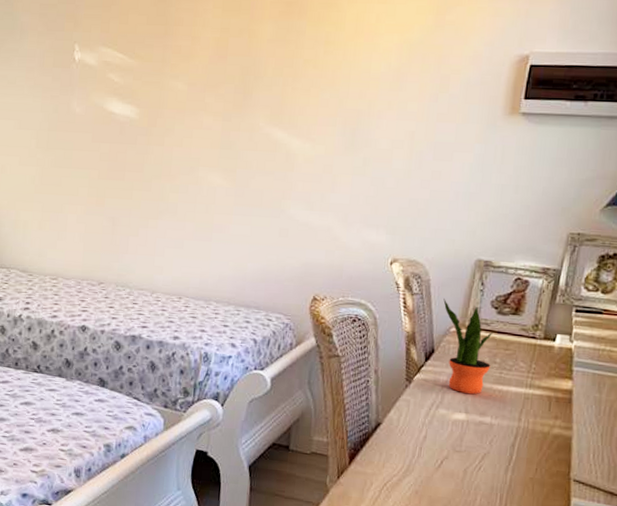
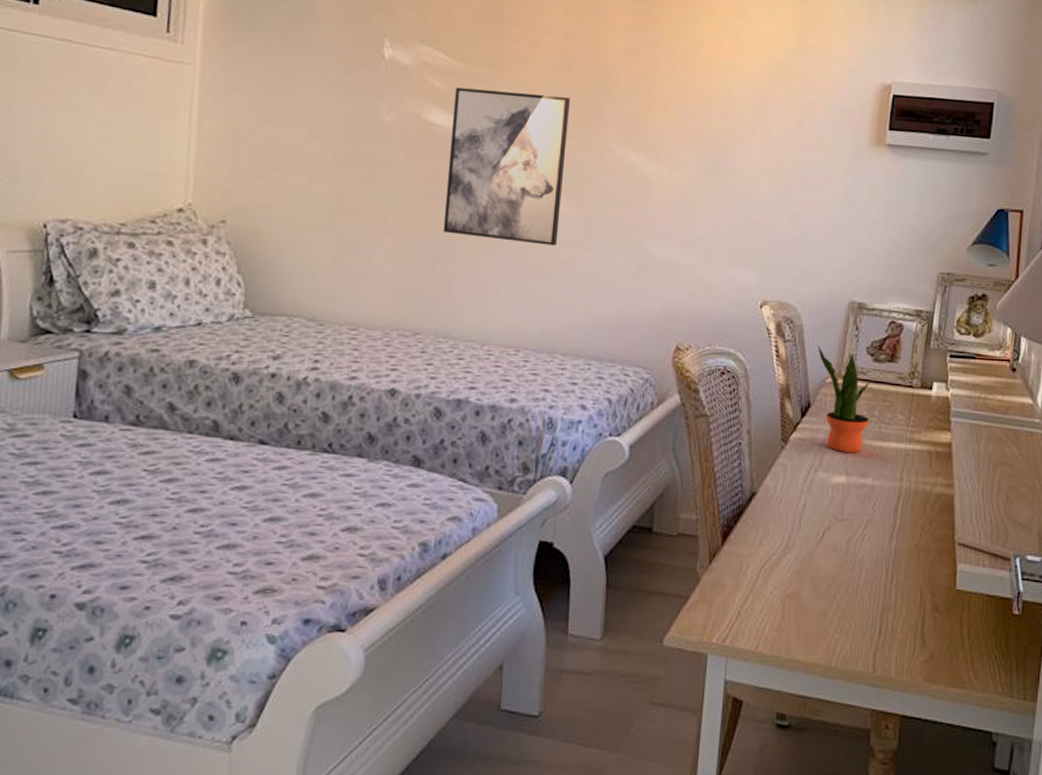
wall art: none [121,81,225,212] -> present [442,87,570,246]

